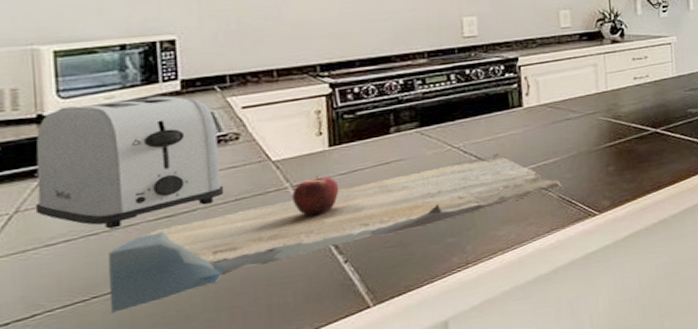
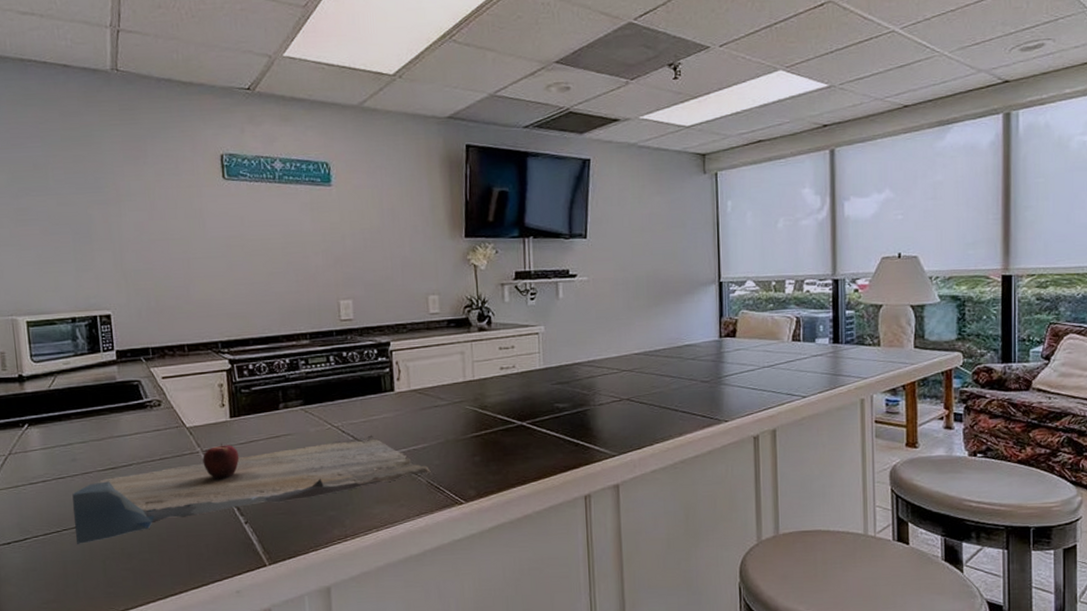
toaster: present [35,95,224,229] -> none [19,364,152,475]

